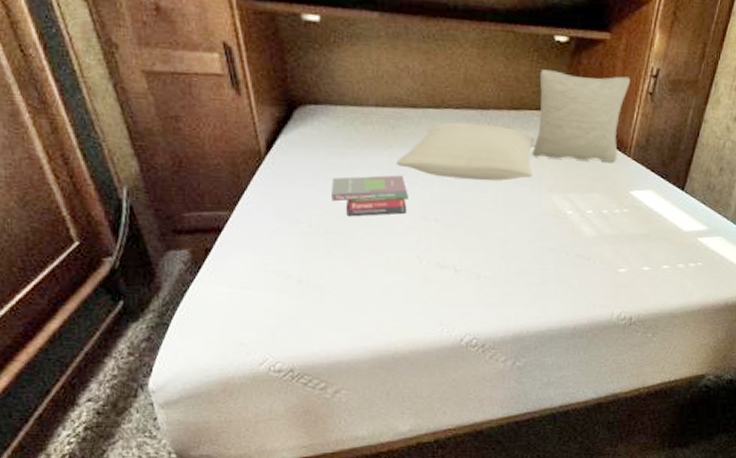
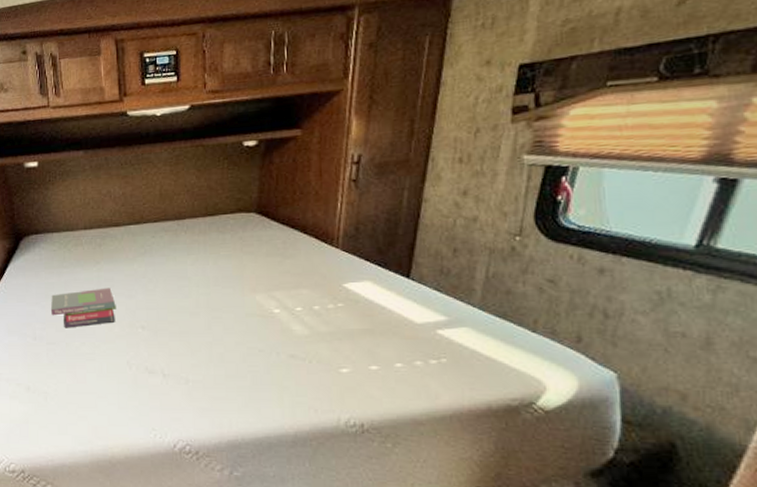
pillow: present [396,122,535,181] -> none [104,233,234,286]
pillow: present [533,69,631,162] -> none [231,168,329,259]

